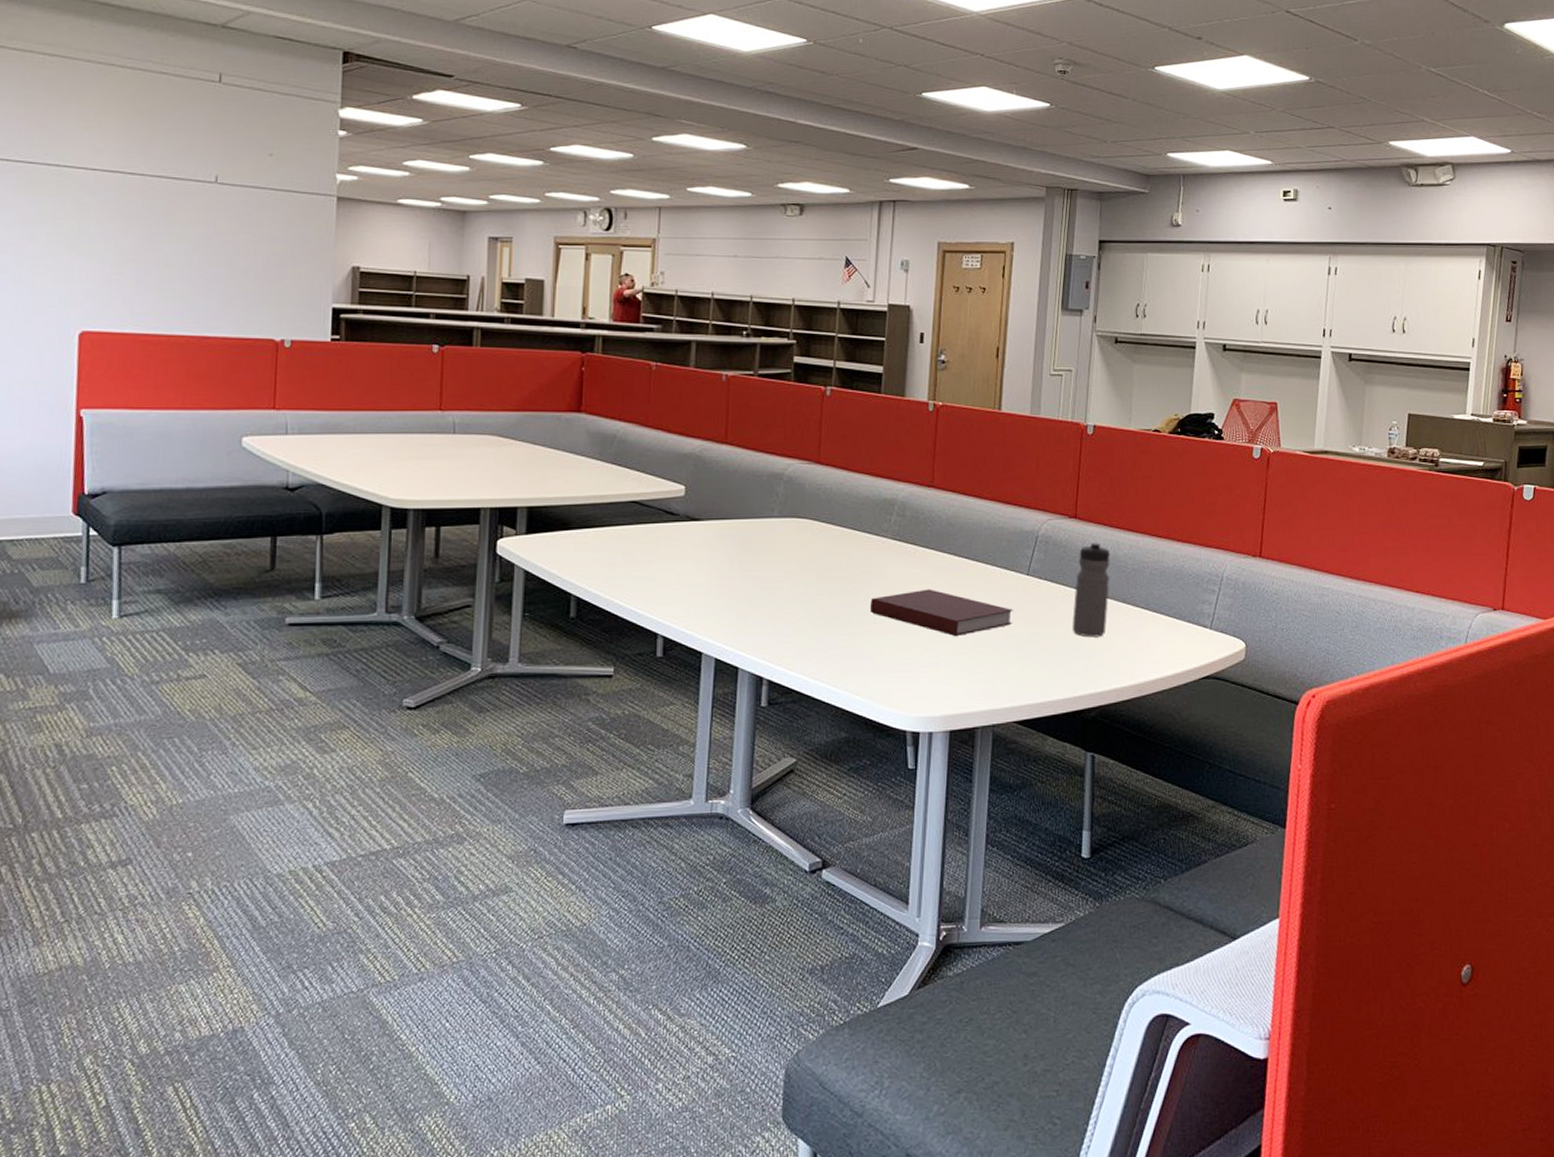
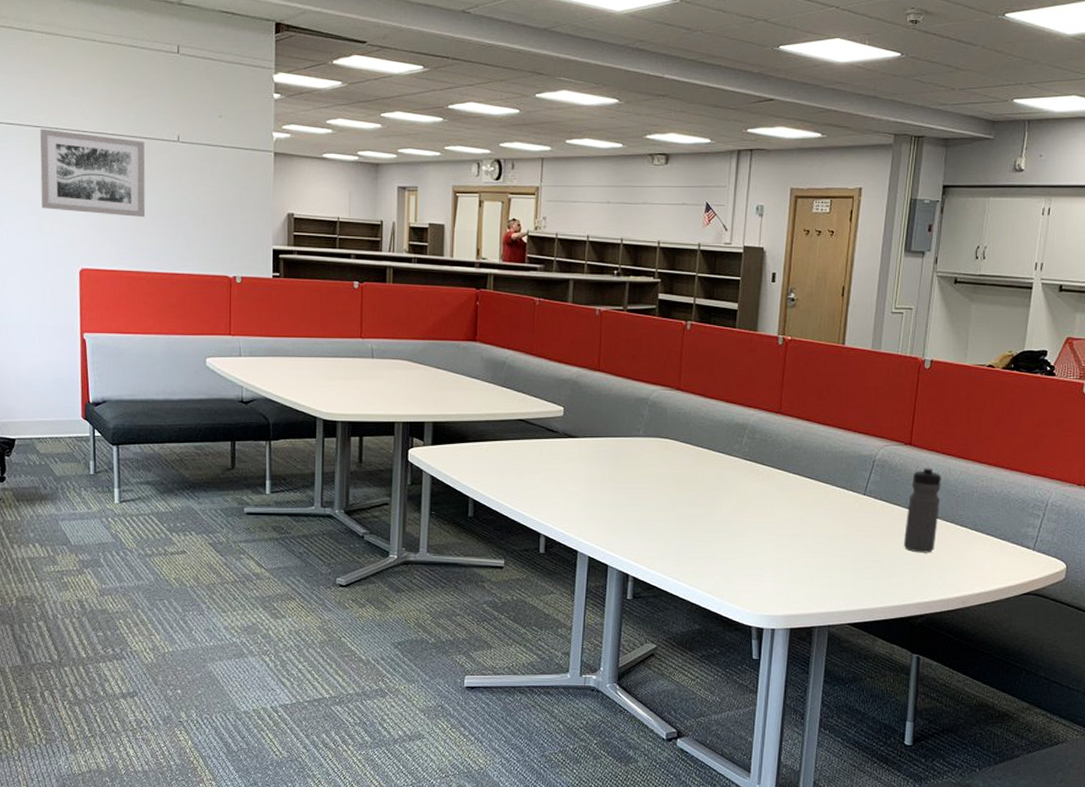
wall art: none [31,165,173,271] -> present [39,128,146,218]
notebook: present [870,589,1013,636] -> none [723,504,850,546]

